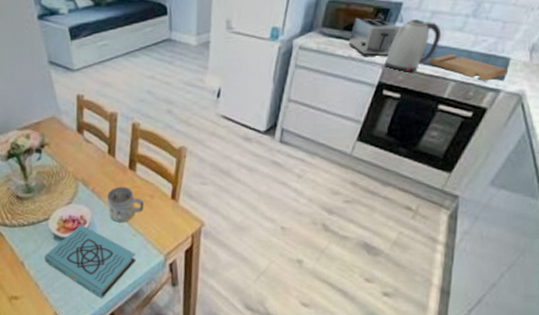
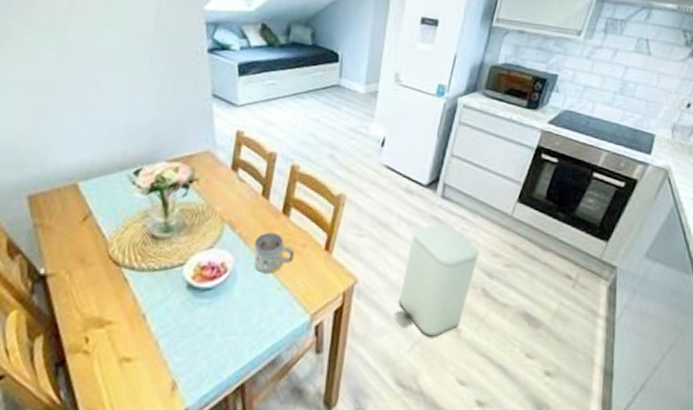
book: present [44,225,137,298] -> none [171,273,279,365]
pedal bin: none [241,168,319,268] -> present [395,224,479,337]
toaster: present [348,17,400,57] -> none [509,83,556,123]
kettle: present [384,19,442,72] -> none [542,91,594,139]
cutting board: present [429,53,508,81] -> none [583,125,654,154]

